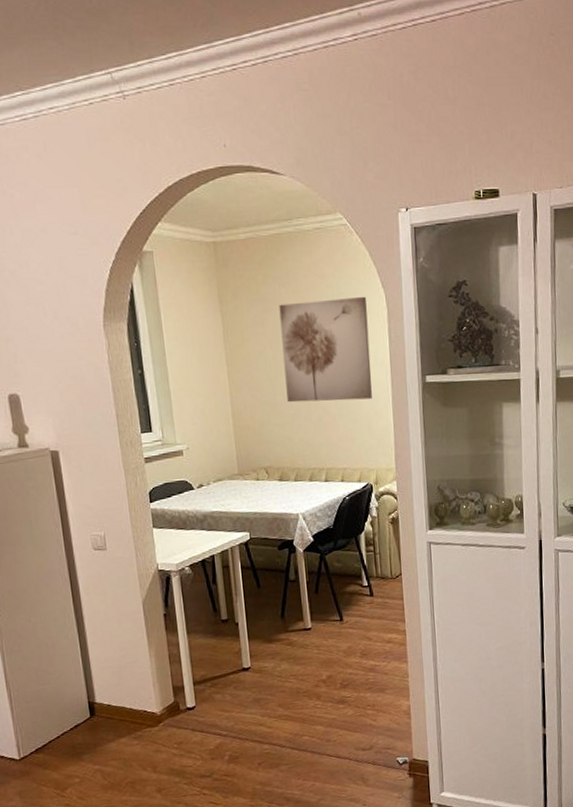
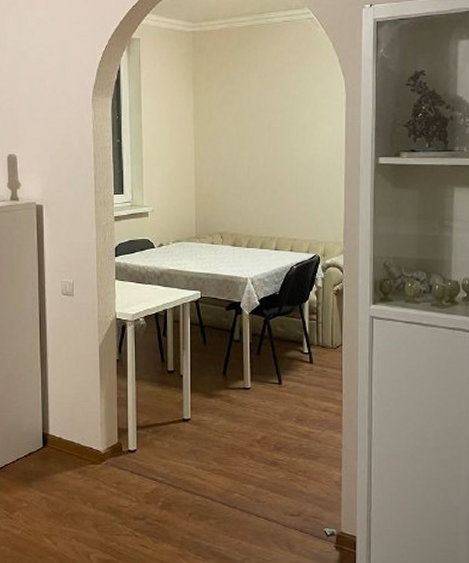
wall art: present [279,296,372,403] -> none [246,82,327,176]

